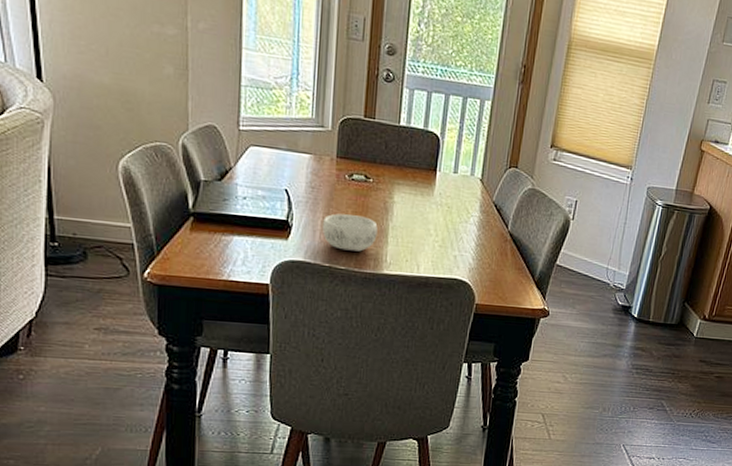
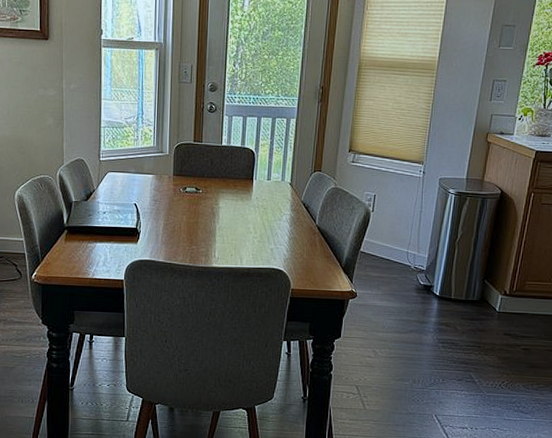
decorative bowl: present [323,213,378,252] -> none [164,220,207,250]

